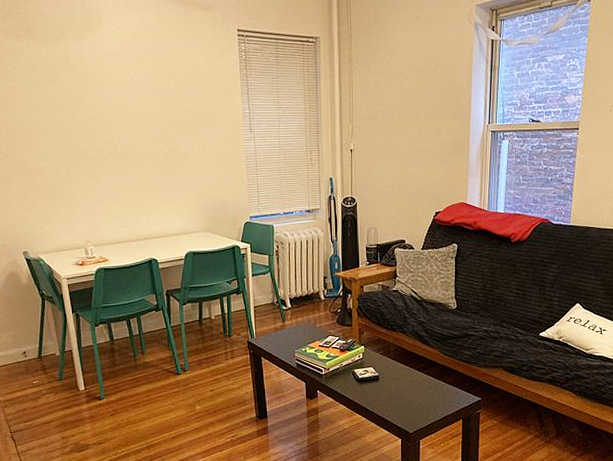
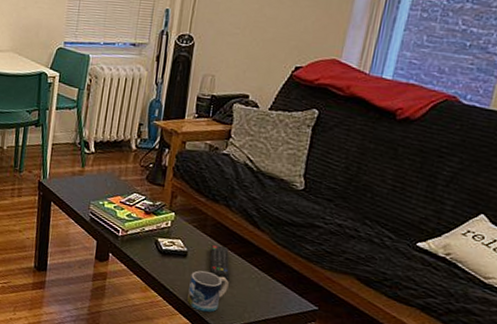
mug: none [385,389,414,422] -> present [187,270,229,313]
remote control: none [396,365,414,395] -> present [210,244,230,283]

